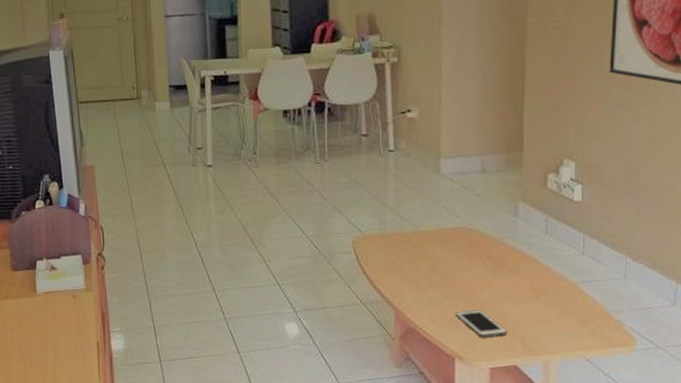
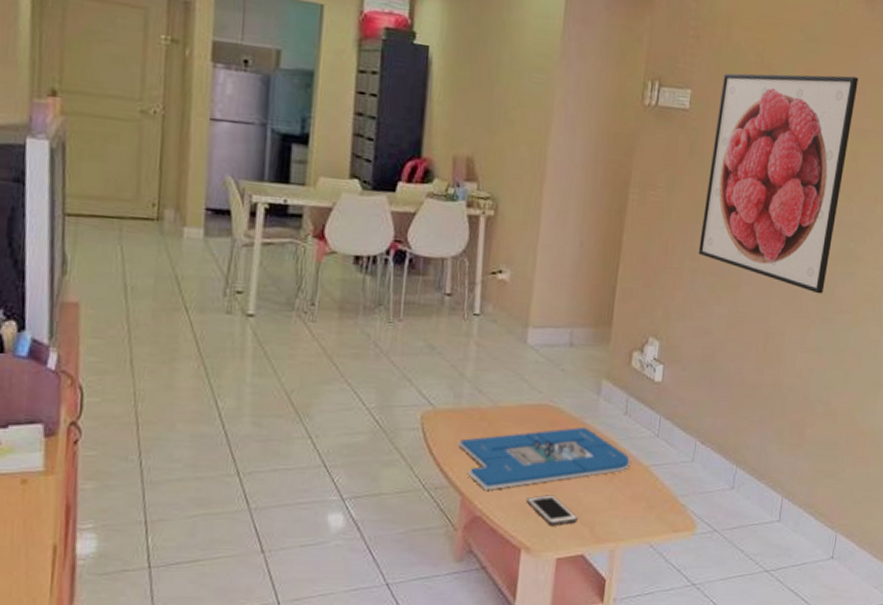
board game: none [387,246,557,305] -> present [458,426,631,490]

